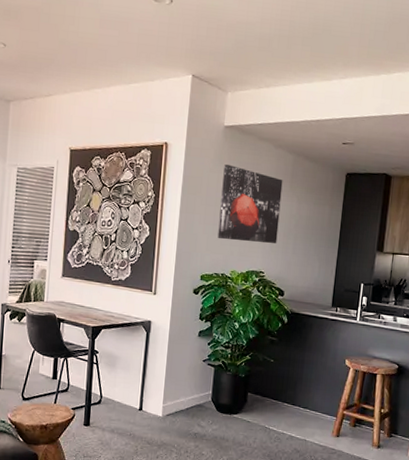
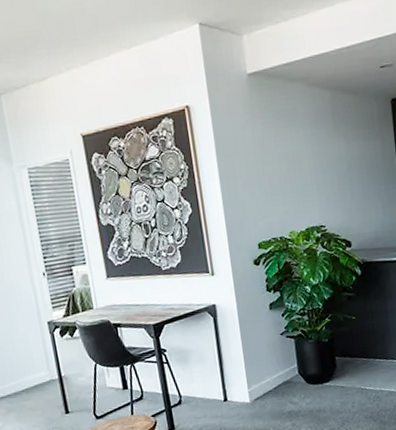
wall art: present [217,164,283,243] -> none [257,115,332,200]

